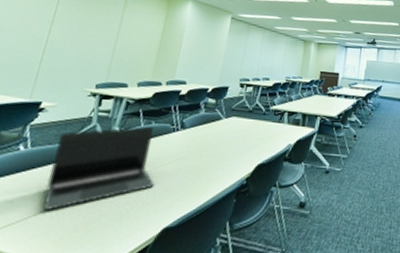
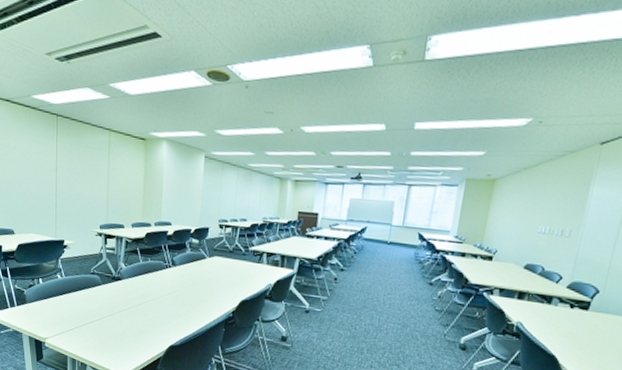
laptop: present [43,125,155,210] -> none [81,262,158,325]

